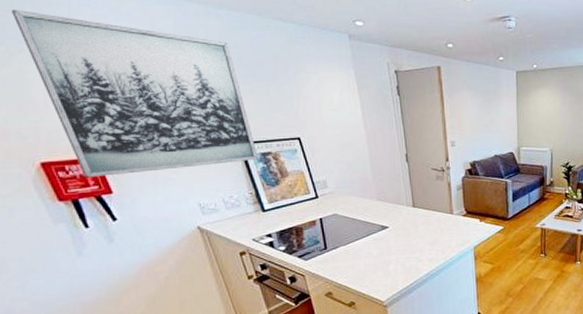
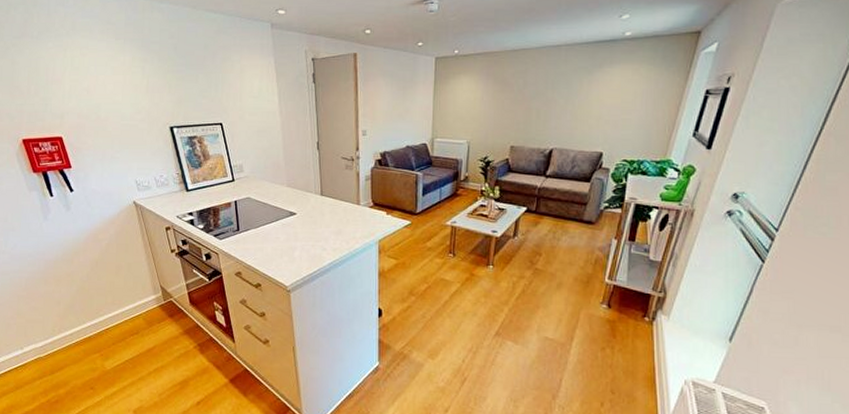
wall art: present [12,9,258,178] -> none [9,10,185,154]

